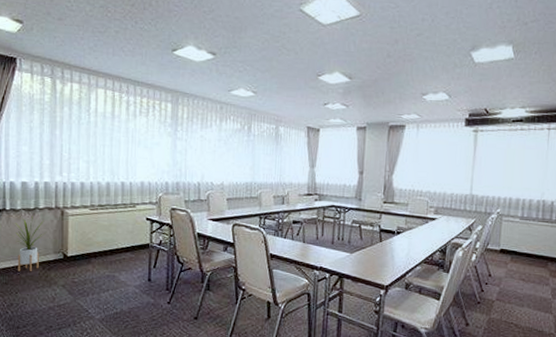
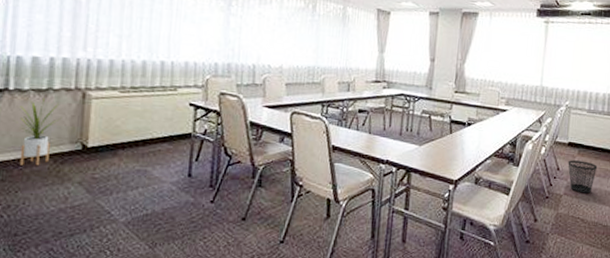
wastebasket: none [500,267,532,299] -> present [568,160,598,194]

